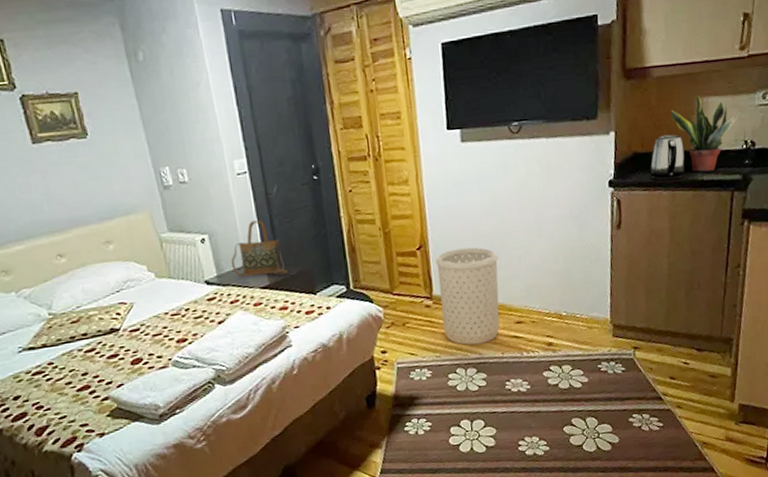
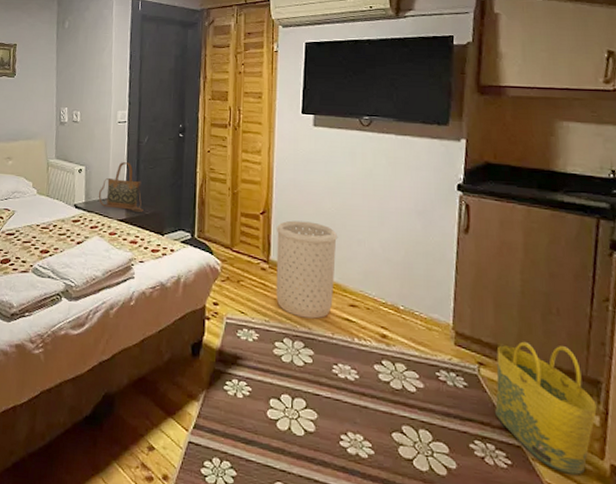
tote bag: none [648,315,729,421] -> present [495,341,597,475]
kettle: present [650,134,685,182] -> none [502,150,542,197]
potted plant: present [671,94,740,172] -> none [527,117,605,194]

